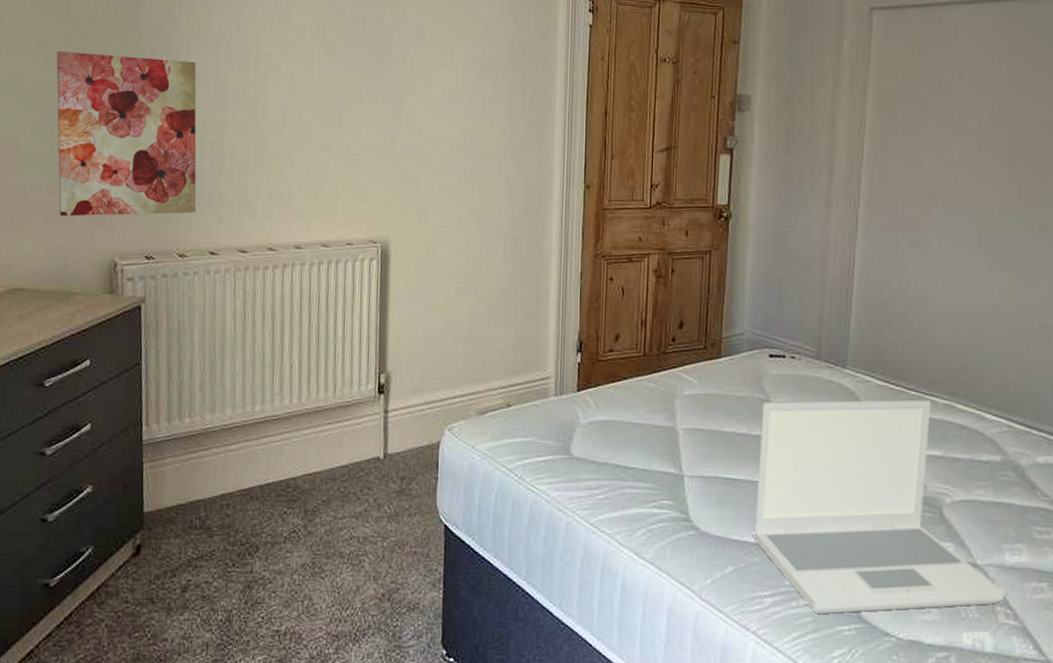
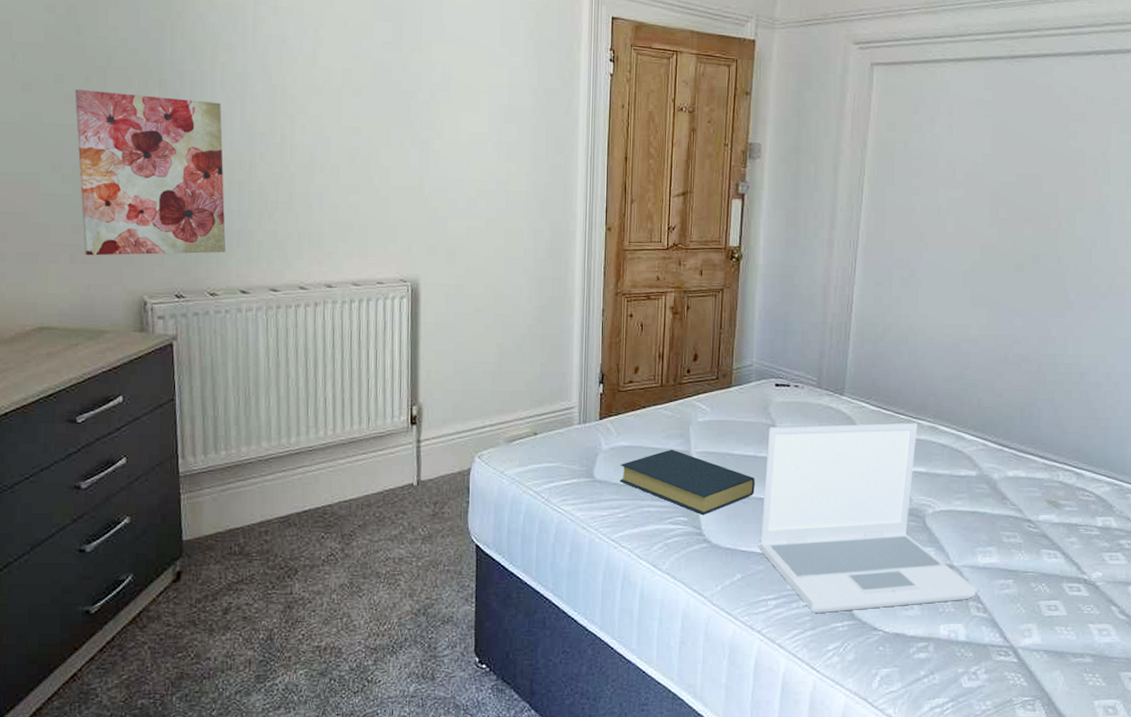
hardback book: none [599,425,748,498] -> present [619,449,755,515]

